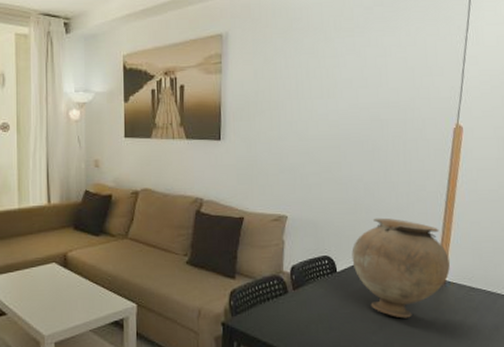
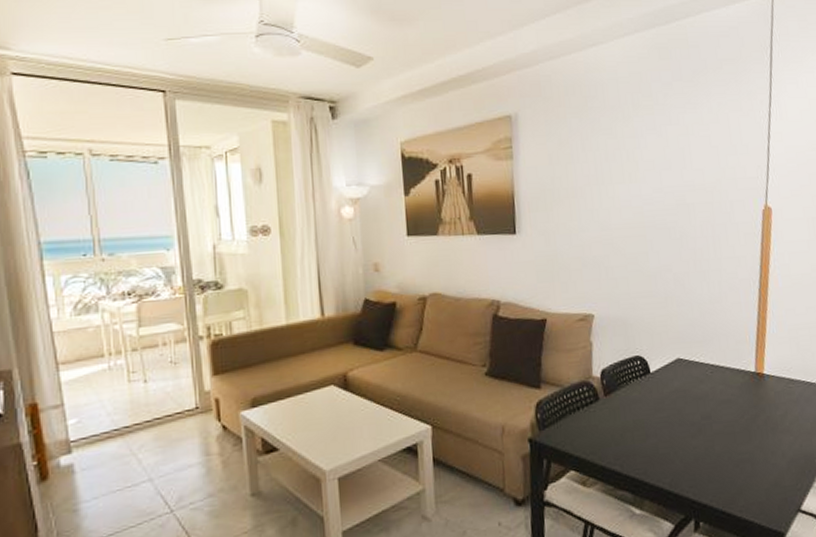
vase: present [352,217,450,318] -> none [664,310,768,418]

